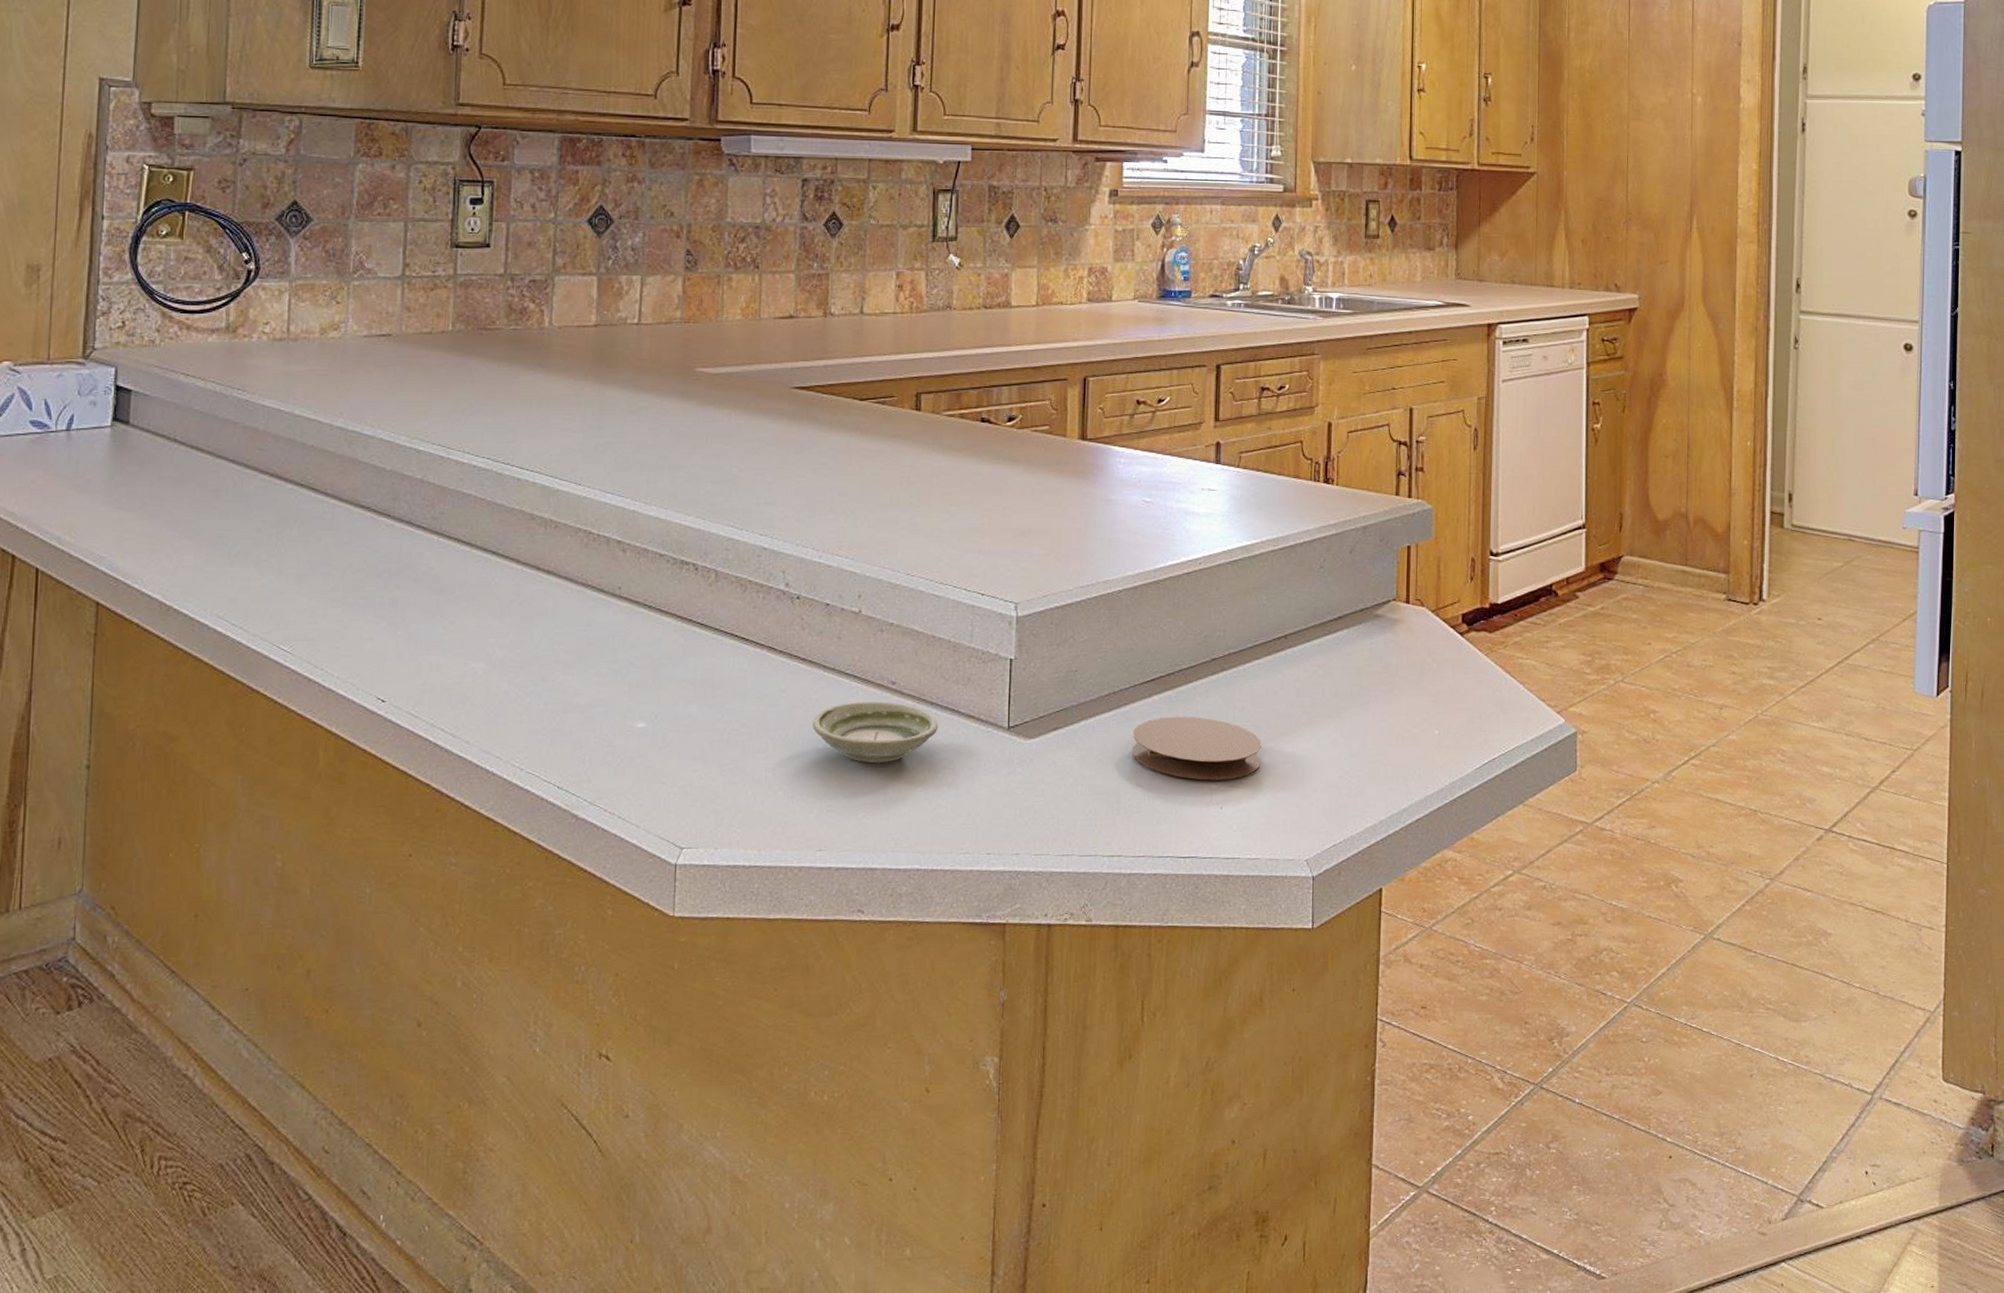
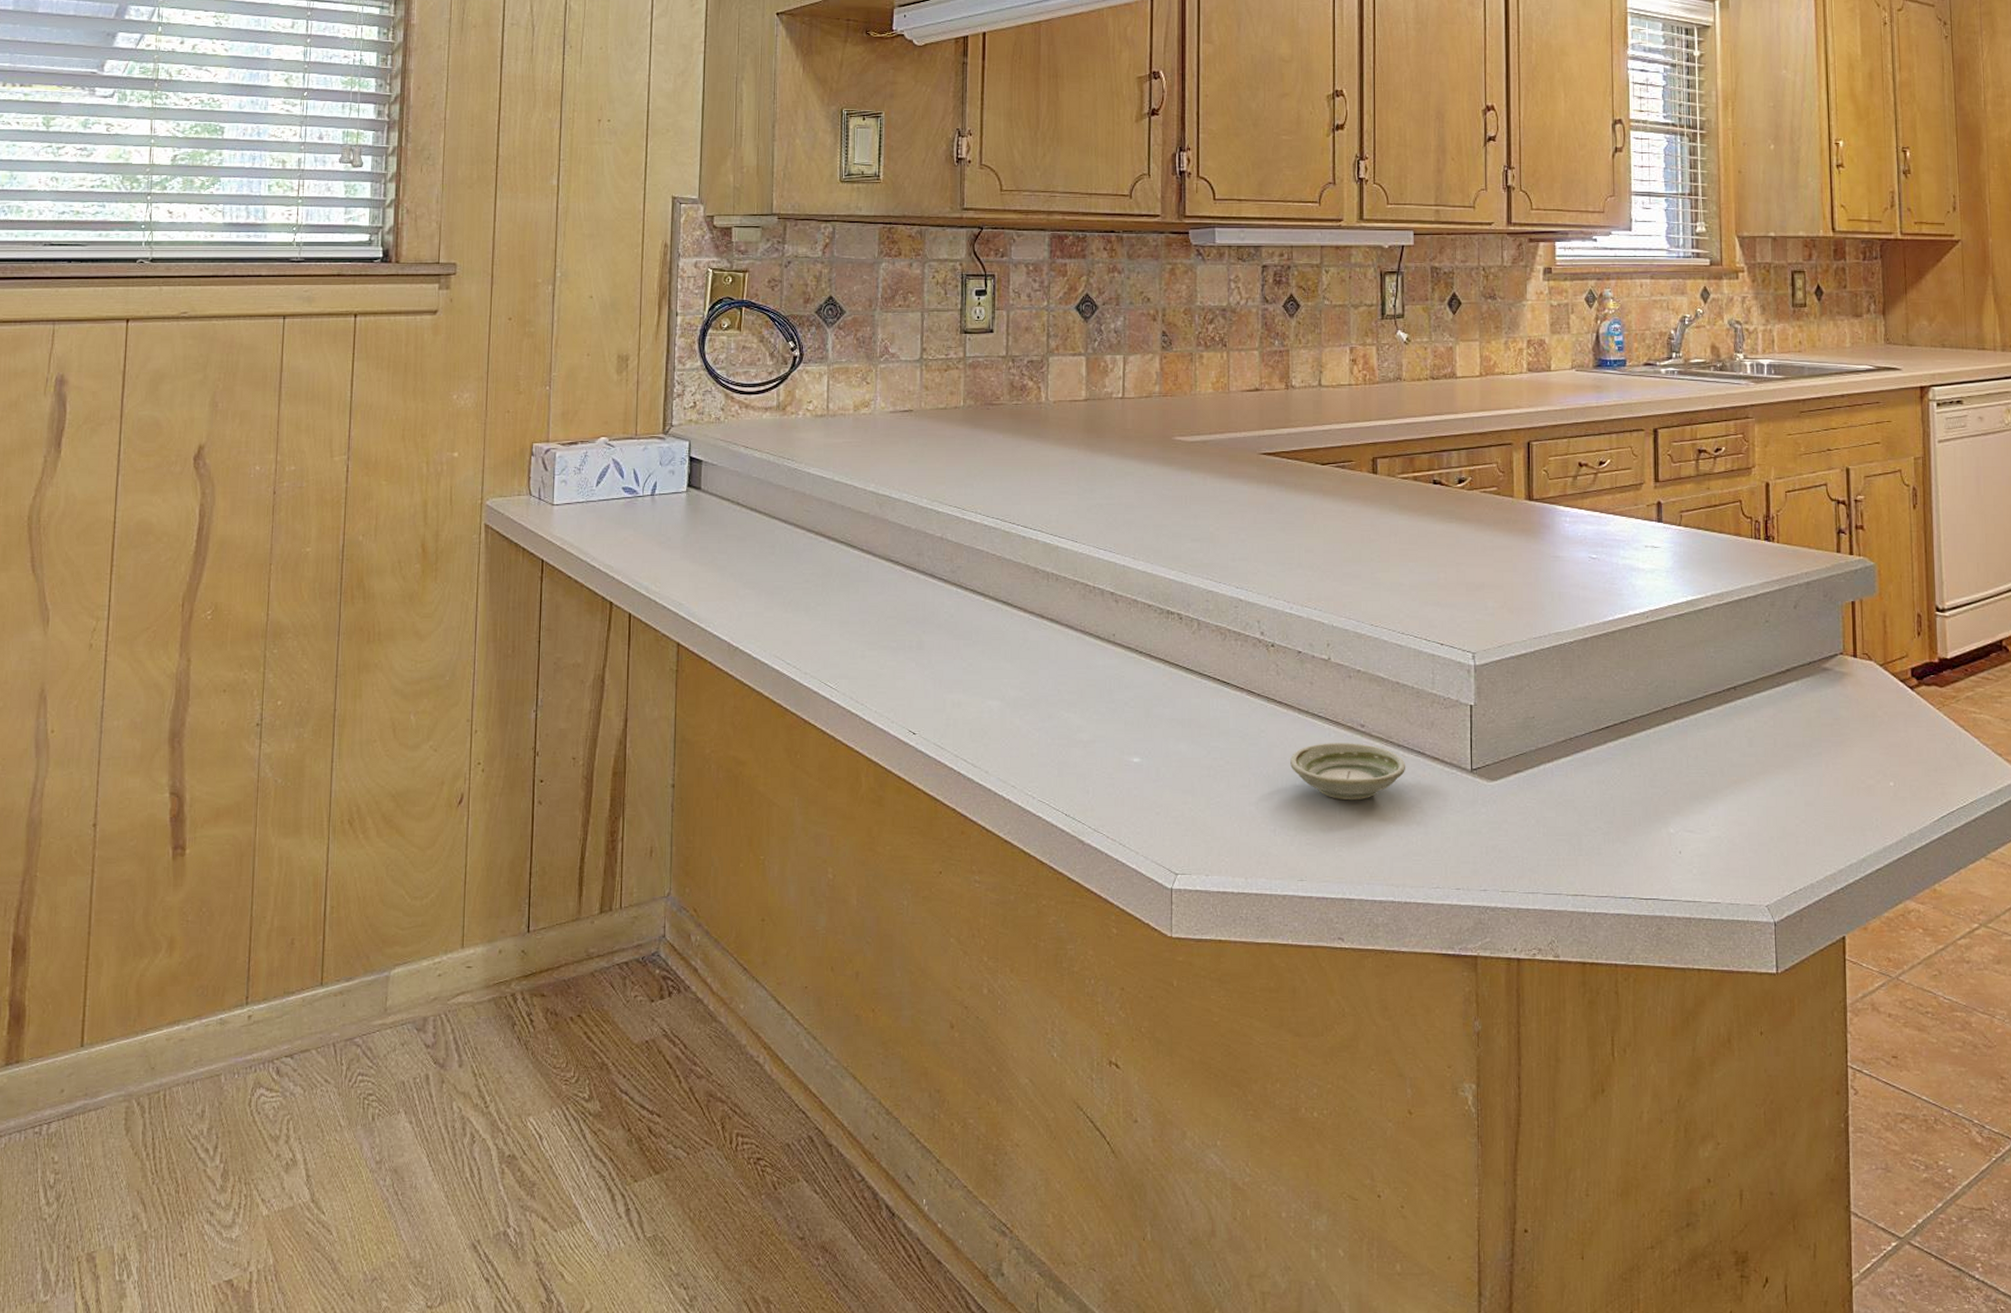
coaster: present [1133,716,1262,780] -> none [1591,762,1717,825]

